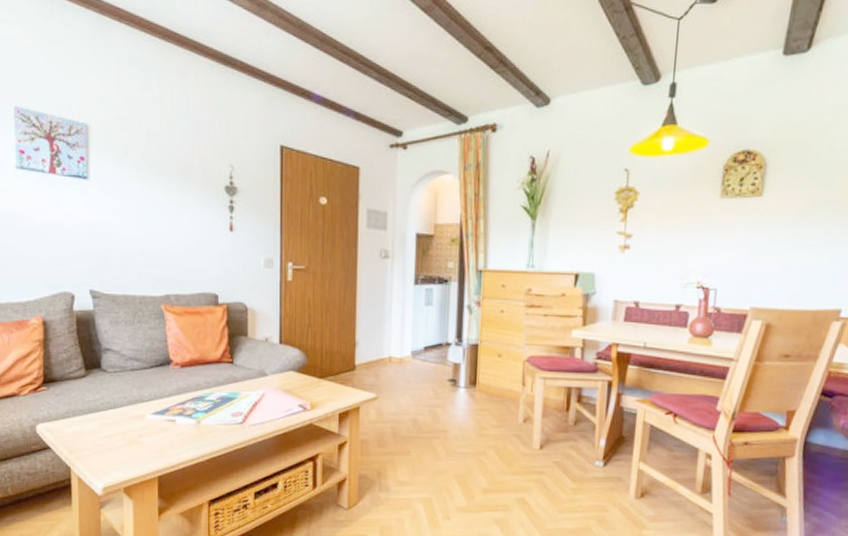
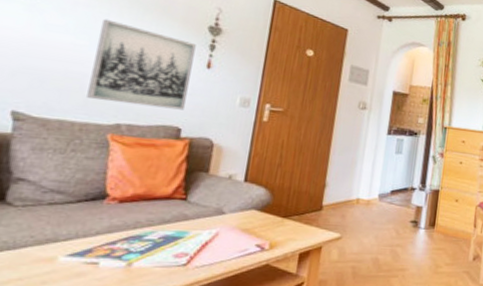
wall art: none [137,193,217,276] -> present [87,18,196,110]

